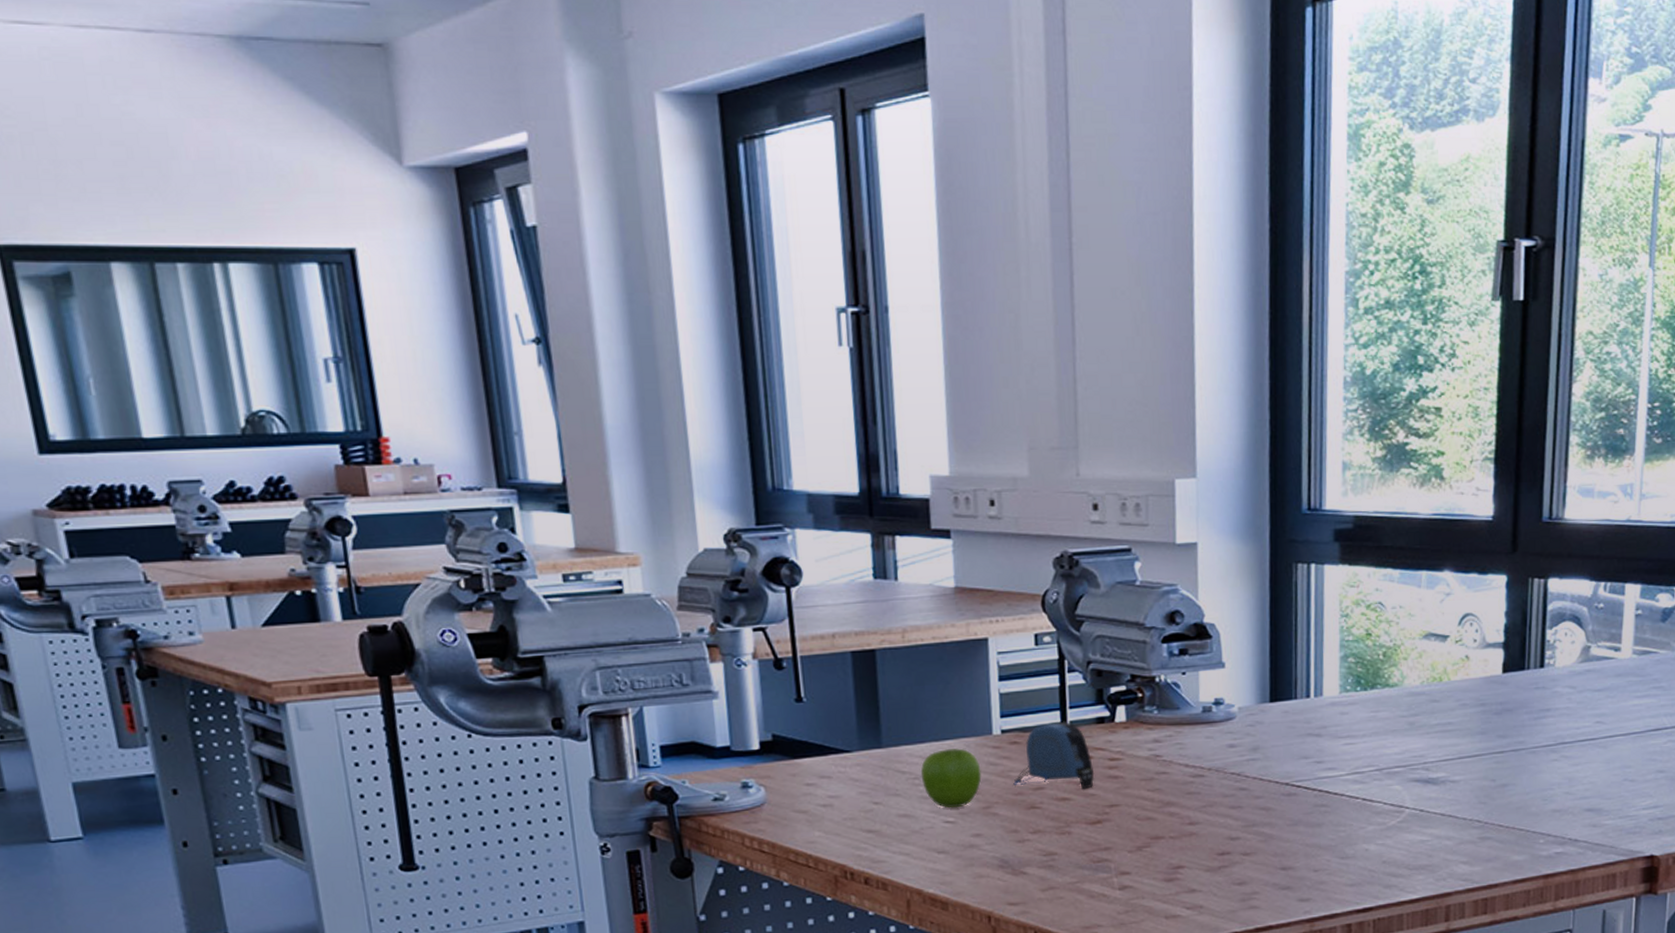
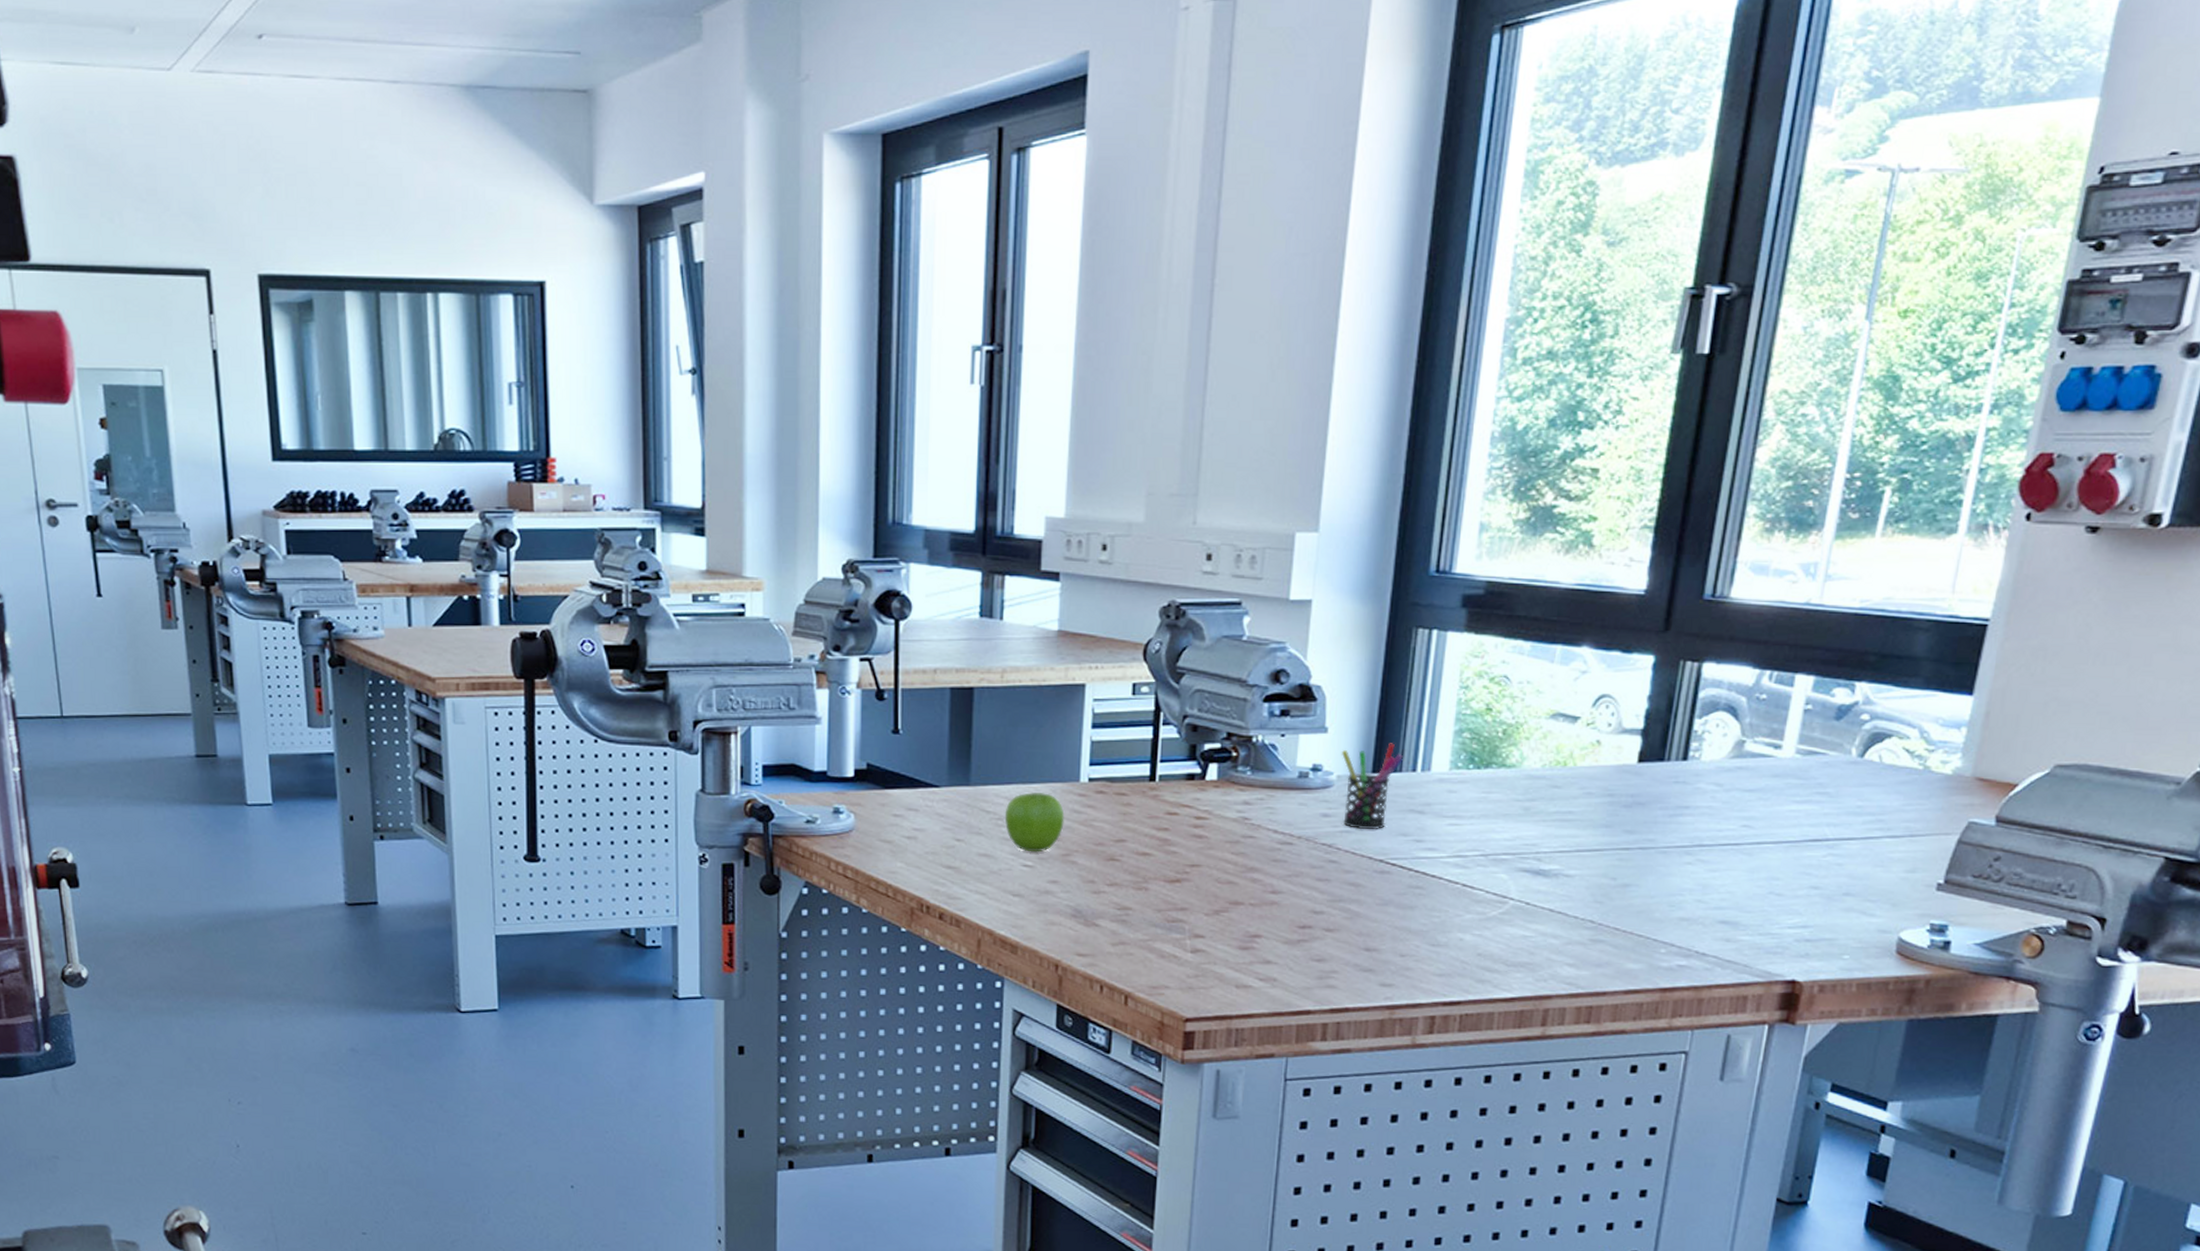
tape measure: present [1013,721,1095,790] -> none [1095,774,1179,847]
pen holder: none [1239,672,1297,757] -> present [1341,743,1403,830]

